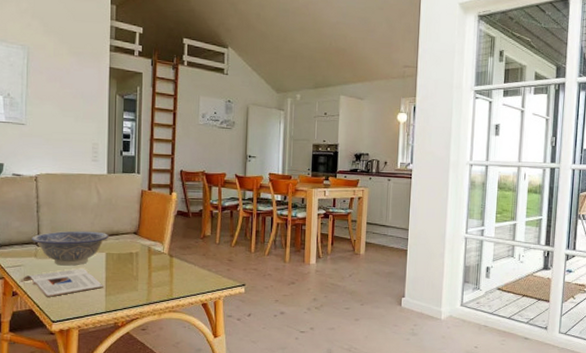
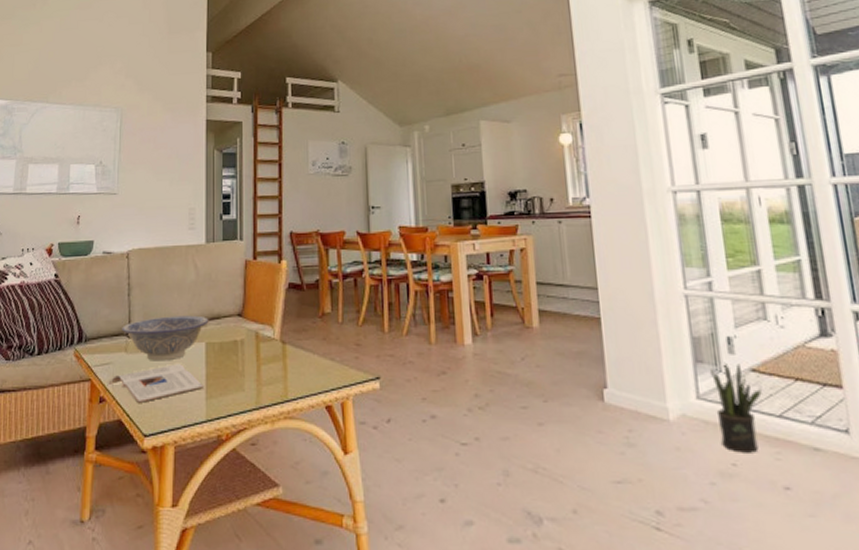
potted plant: none [471,283,501,340] -> present [711,362,762,453]

